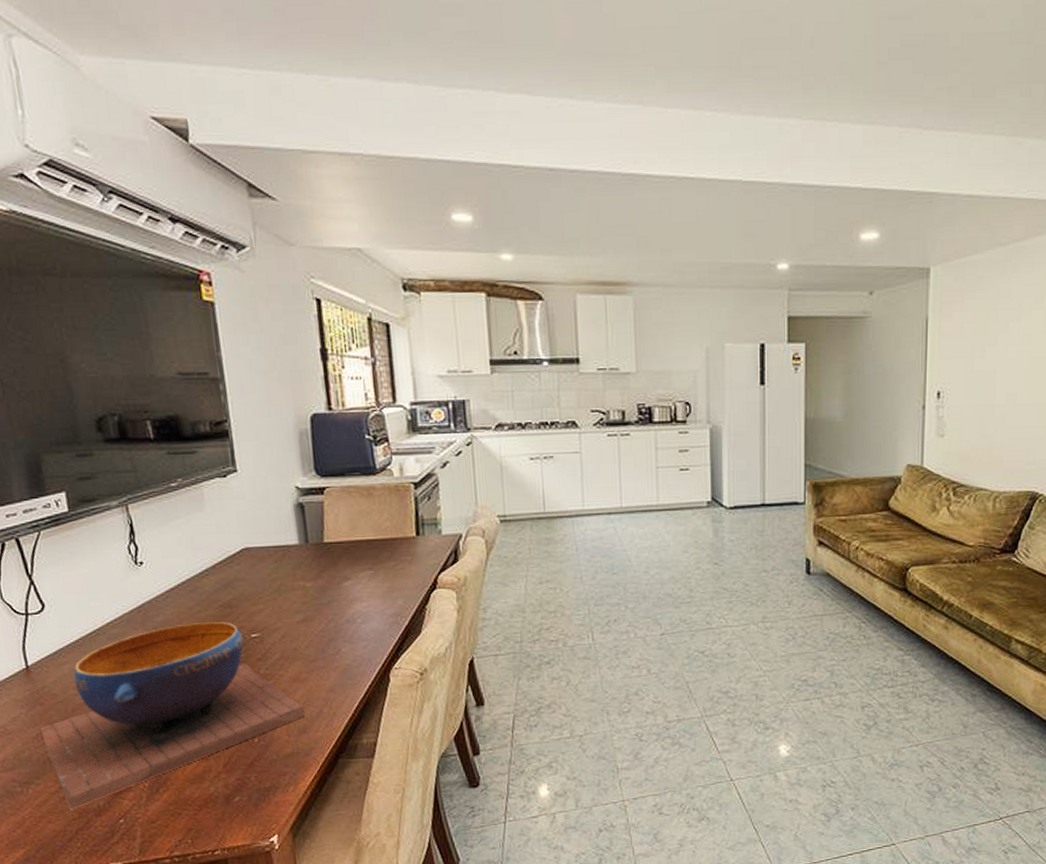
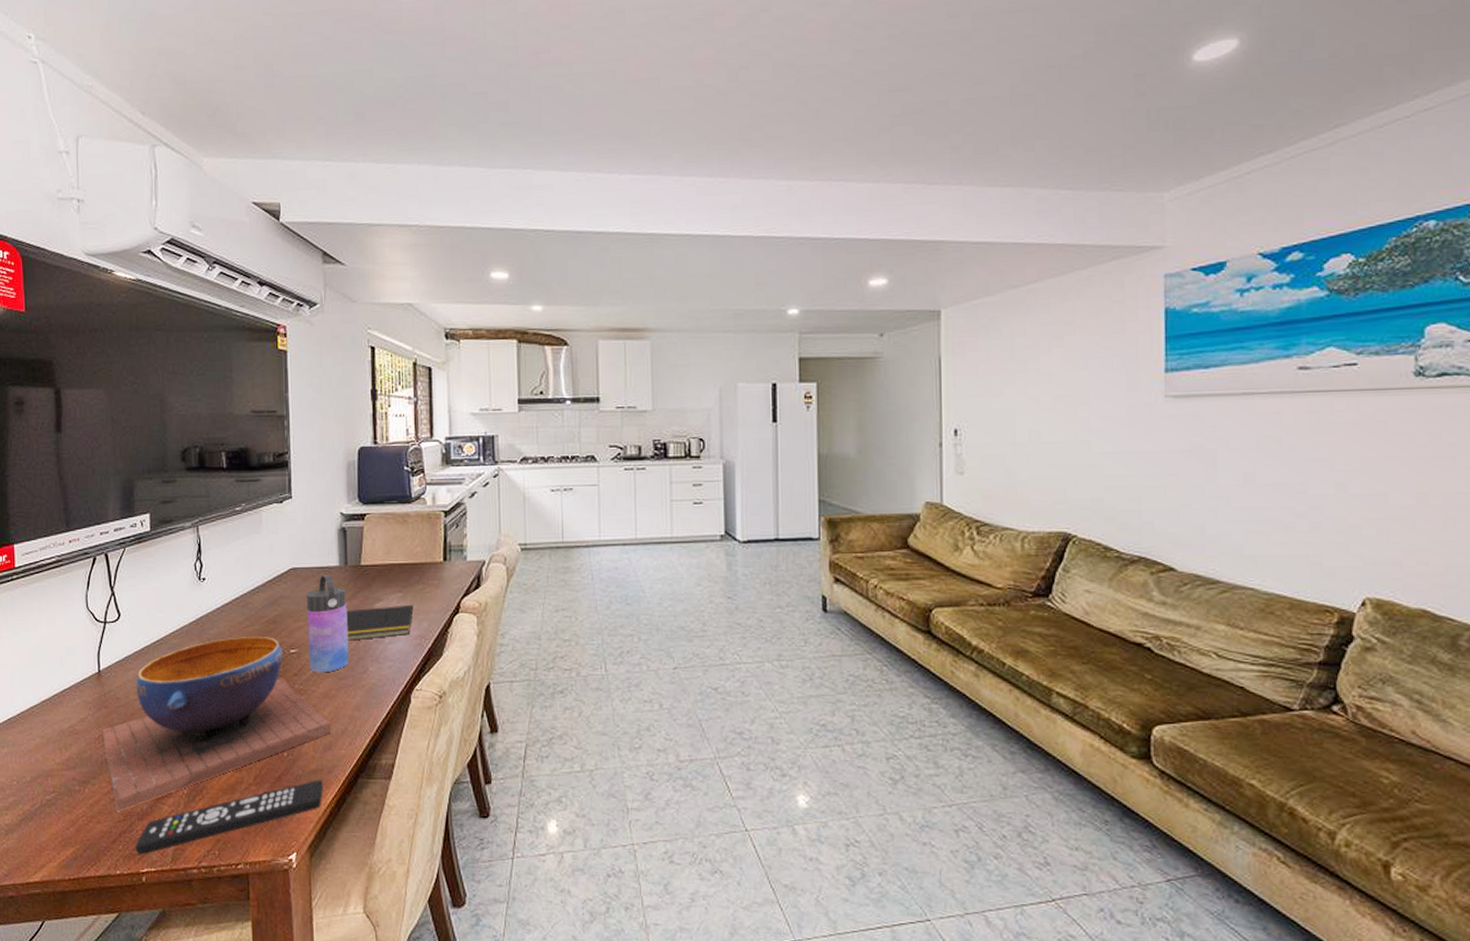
remote control: none [96,763,302,851] -> present [135,780,323,855]
water bottle: none [263,554,319,657] -> present [306,575,349,673]
notepad: none [311,582,387,622] -> present [346,604,414,641]

